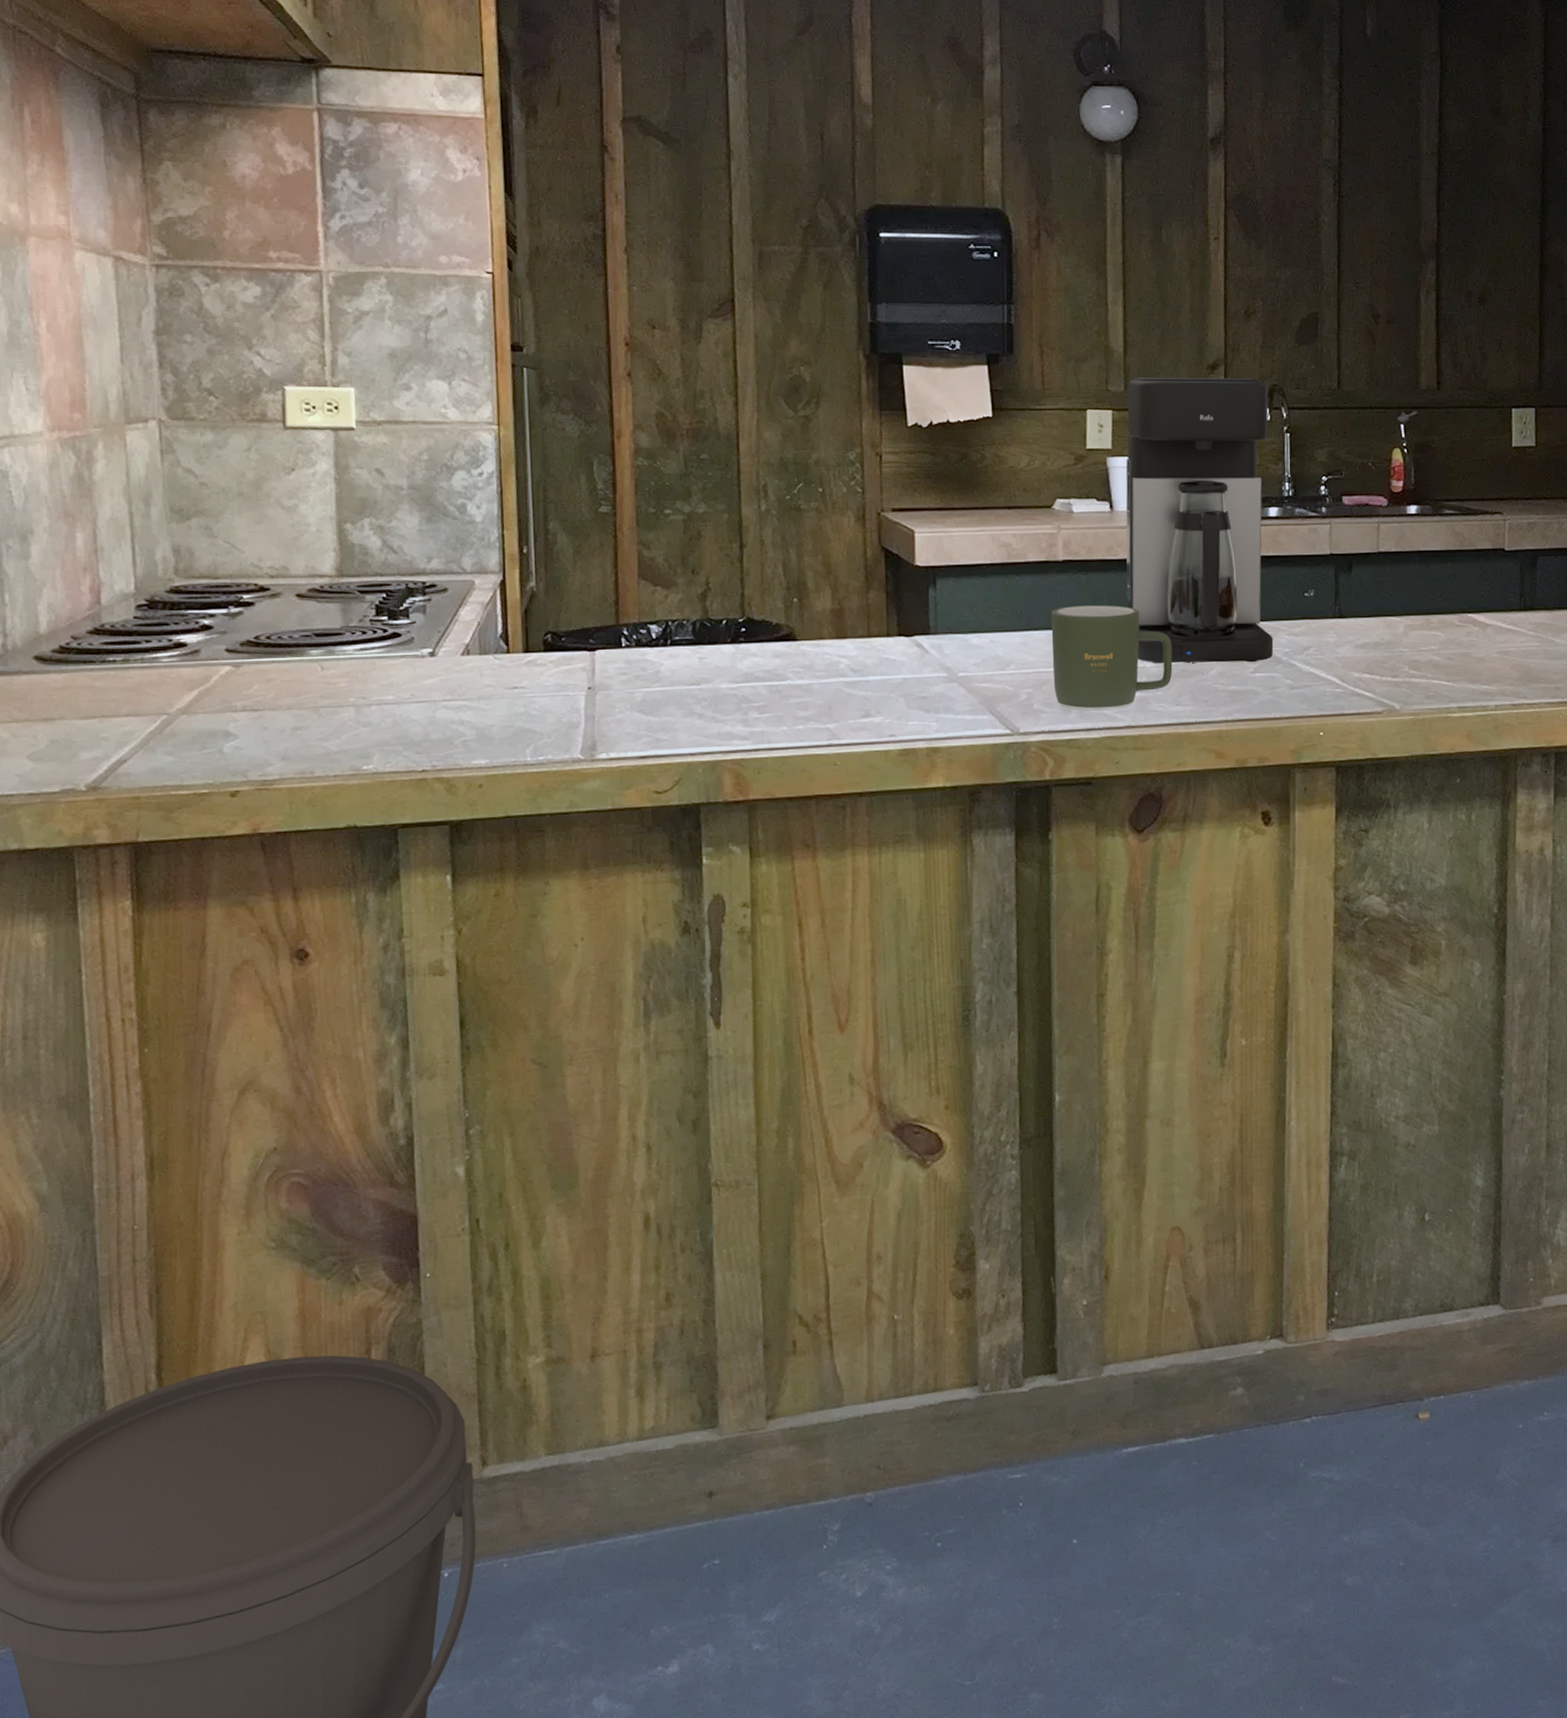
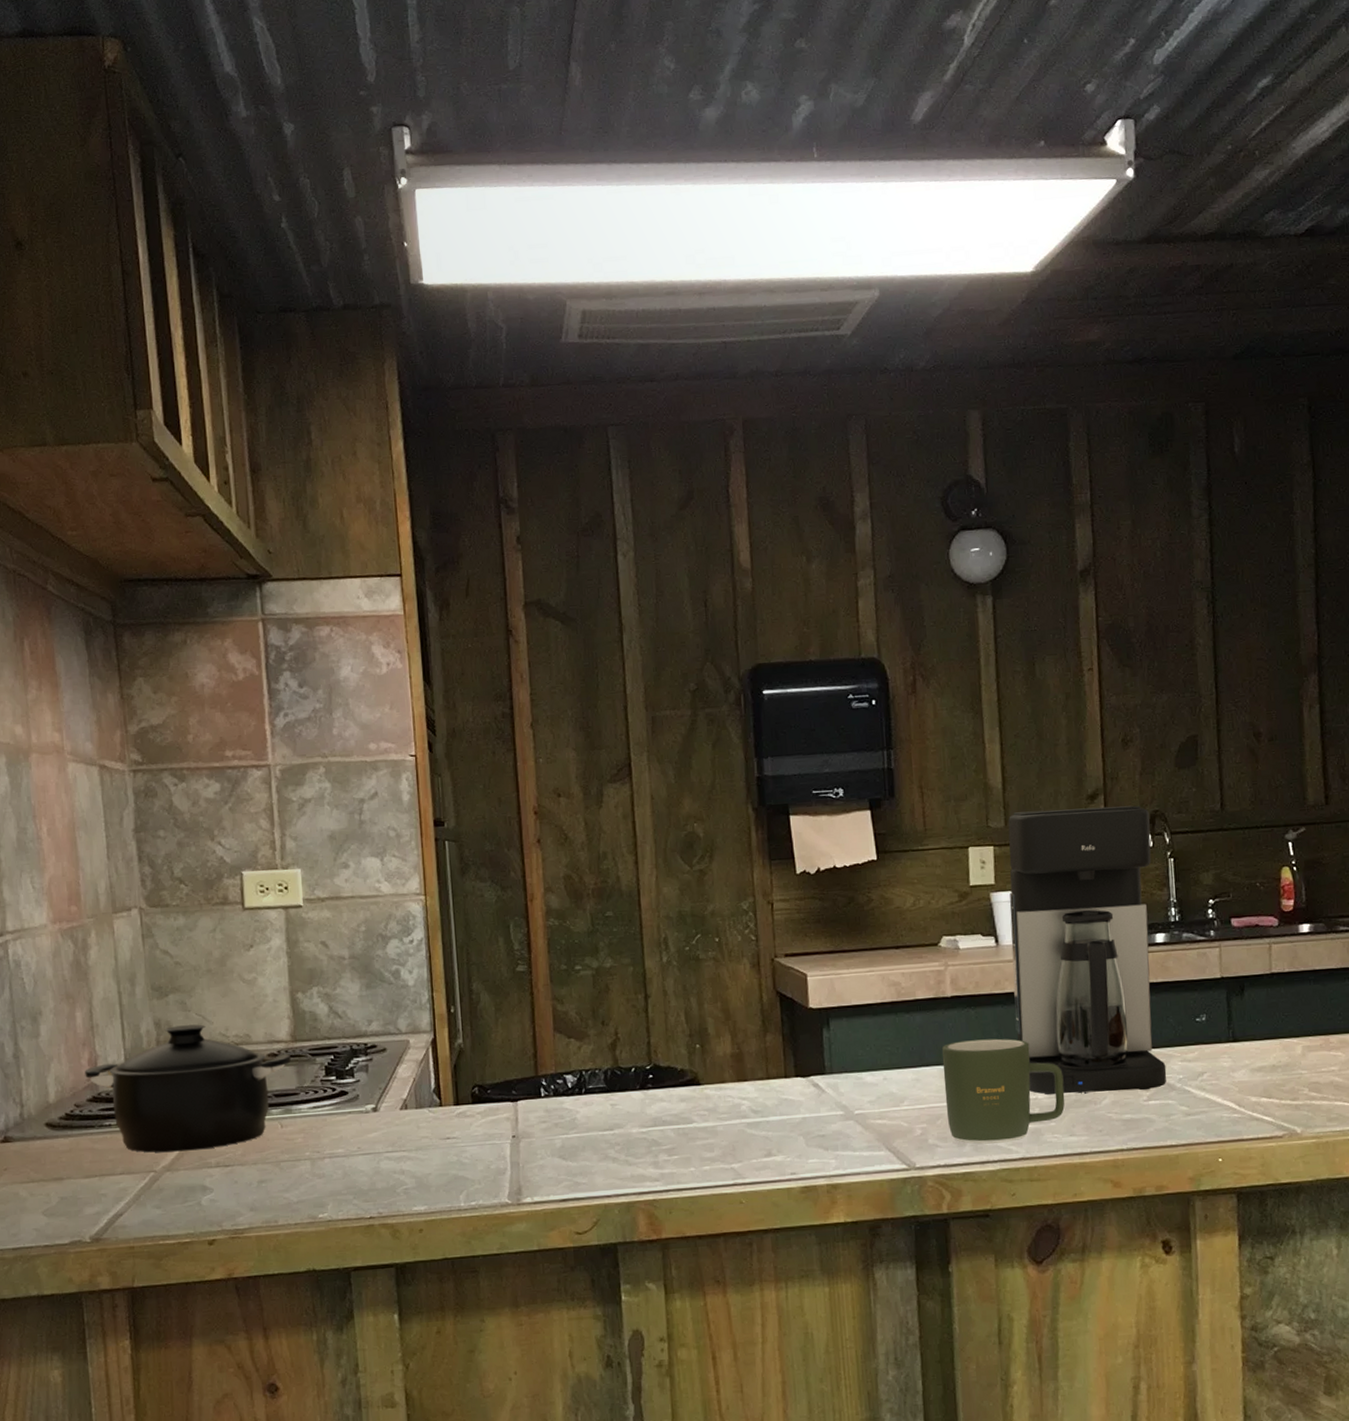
saucepan: none [85,553,335,693] -> present [85,1024,291,1153]

